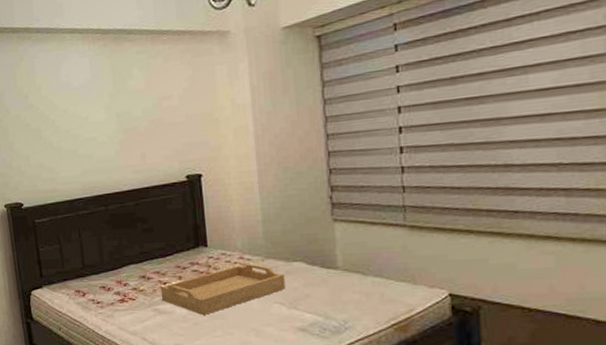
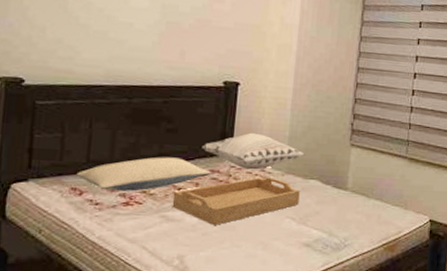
pillow: none [77,254,189,290] -> present [76,156,209,192]
decorative pillow: none [178,221,283,259] -> present [202,132,305,170]

